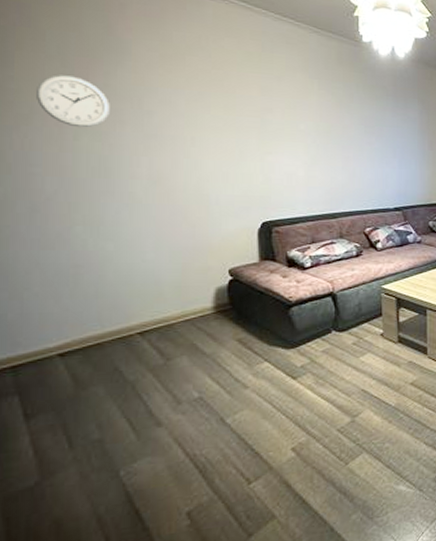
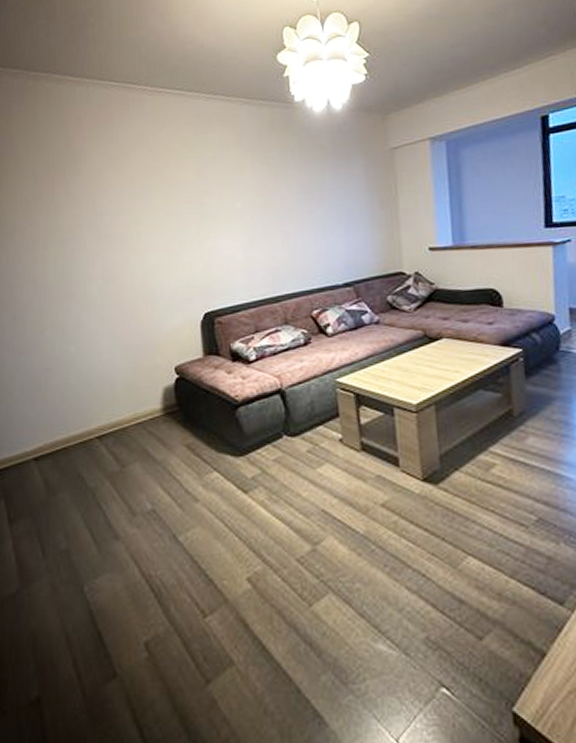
wall clock: present [37,75,110,128] -> none [17,191,70,238]

